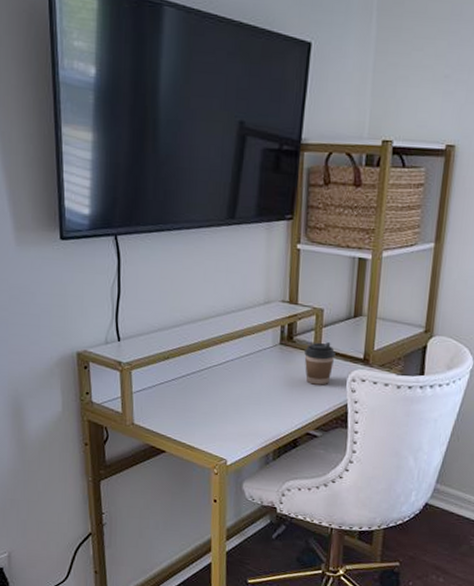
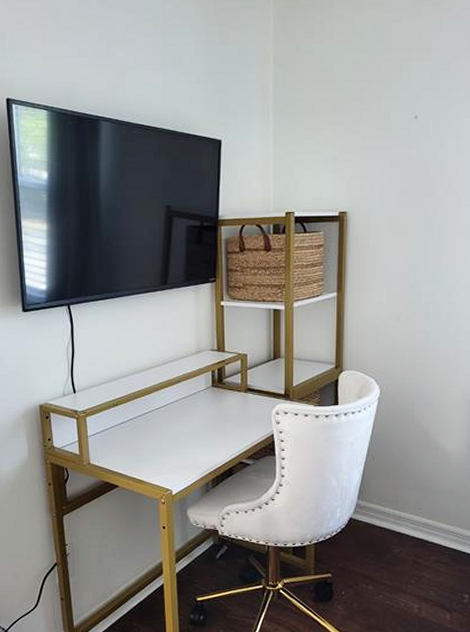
coffee cup: present [304,342,336,385] -> none [233,382,260,419]

